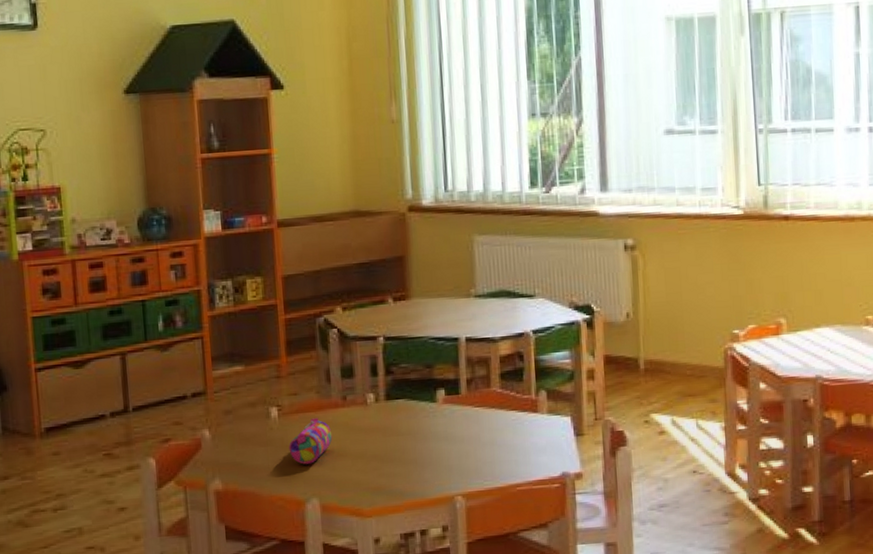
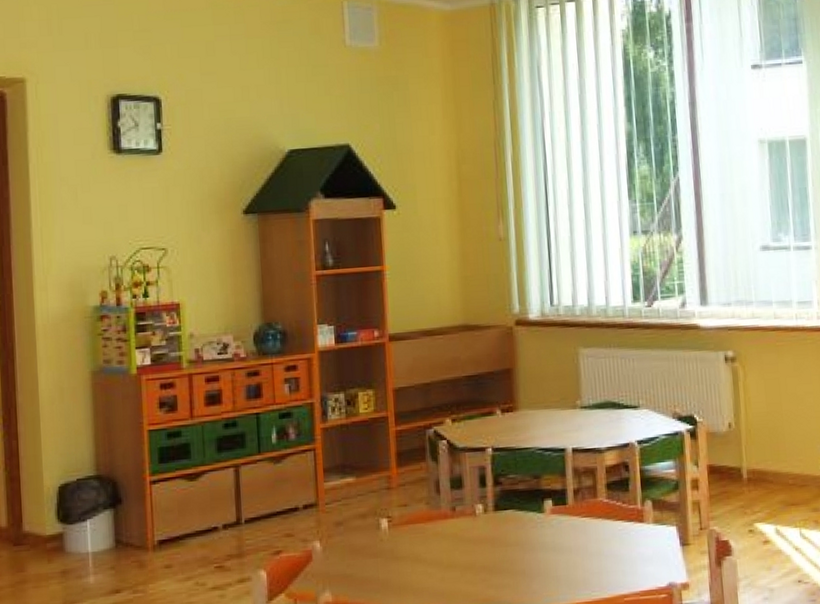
pencil case: present [288,418,333,465] -> none [398,529,442,576]

